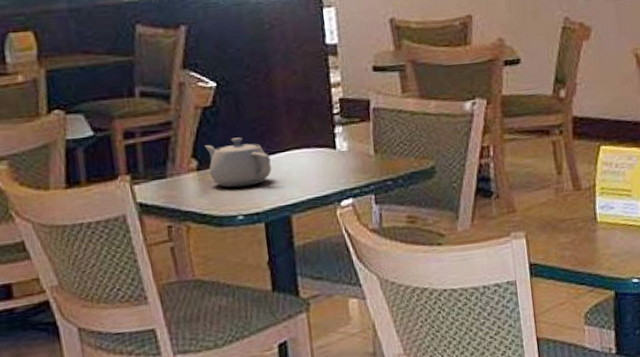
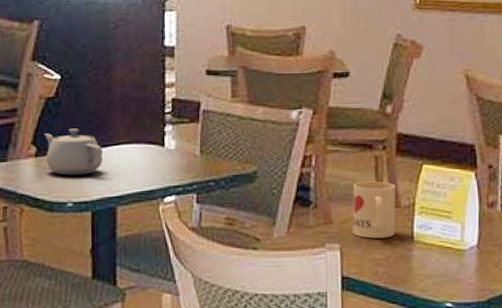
mug: none [533,166,578,224] -> present [352,181,396,239]

